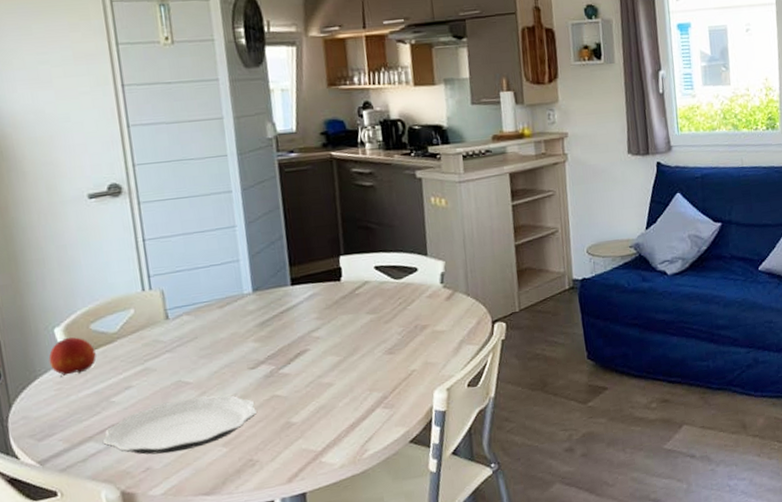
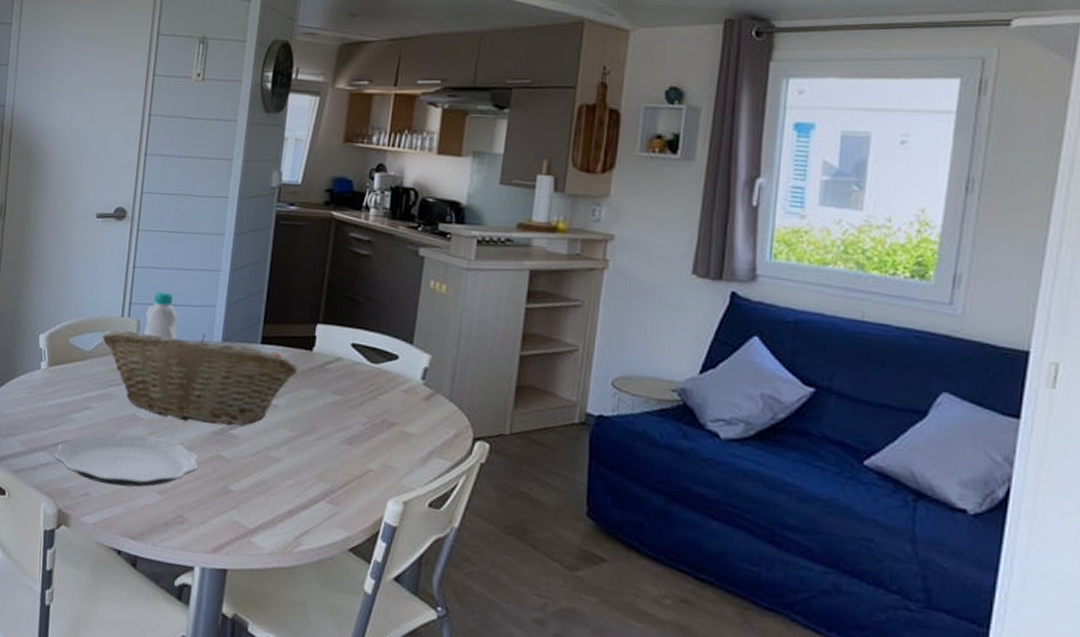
fruit: present [48,337,97,377] -> none [28,346,68,383]
fruit basket: none [126,288,332,375] -> present [102,330,298,426]
bottle: none [167,257,206,304] -> present [144,291,179,340]

